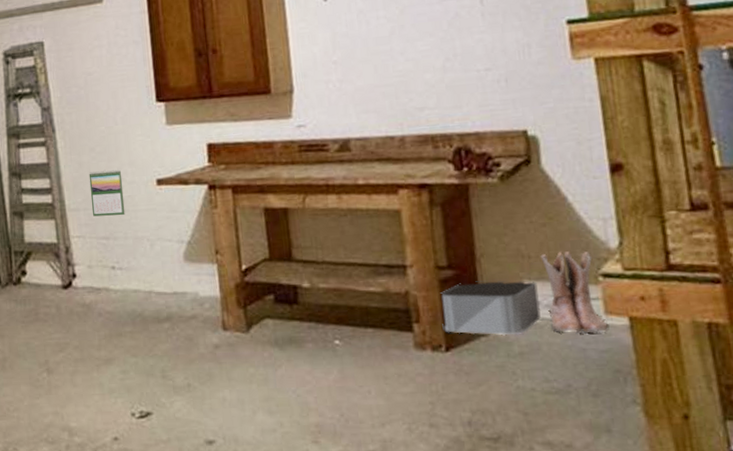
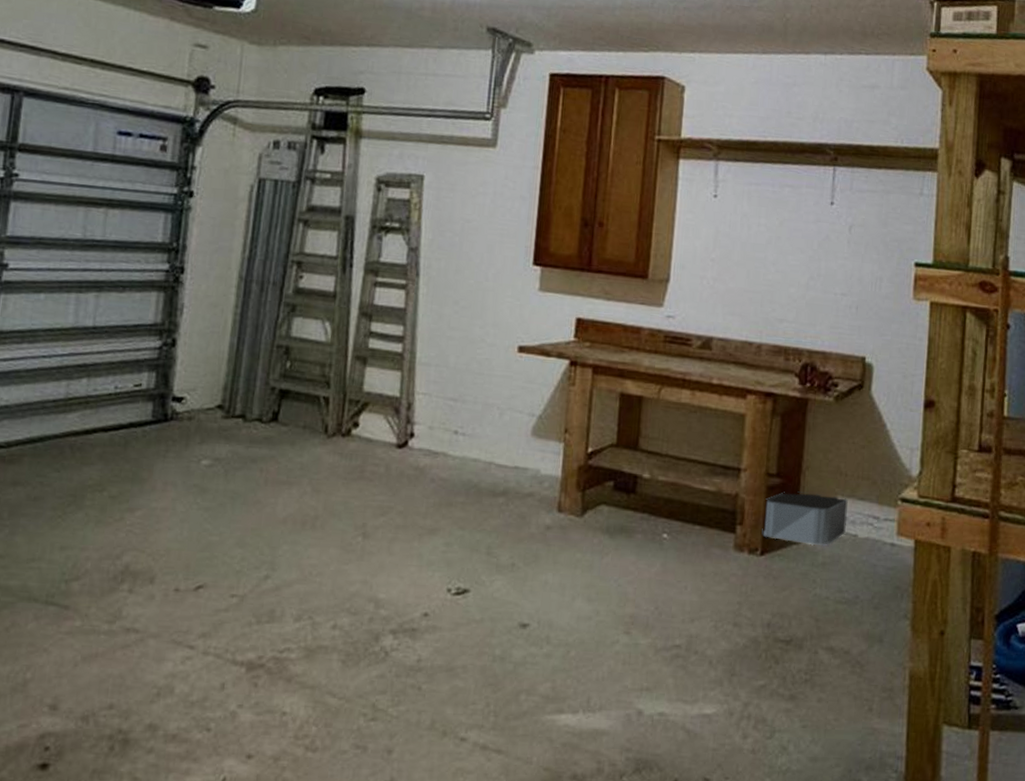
calendar: present [89,169,125,217] -> none [444,326,484,379]
boots: present [540,251,608,333] -> none [853,474,897,552]

